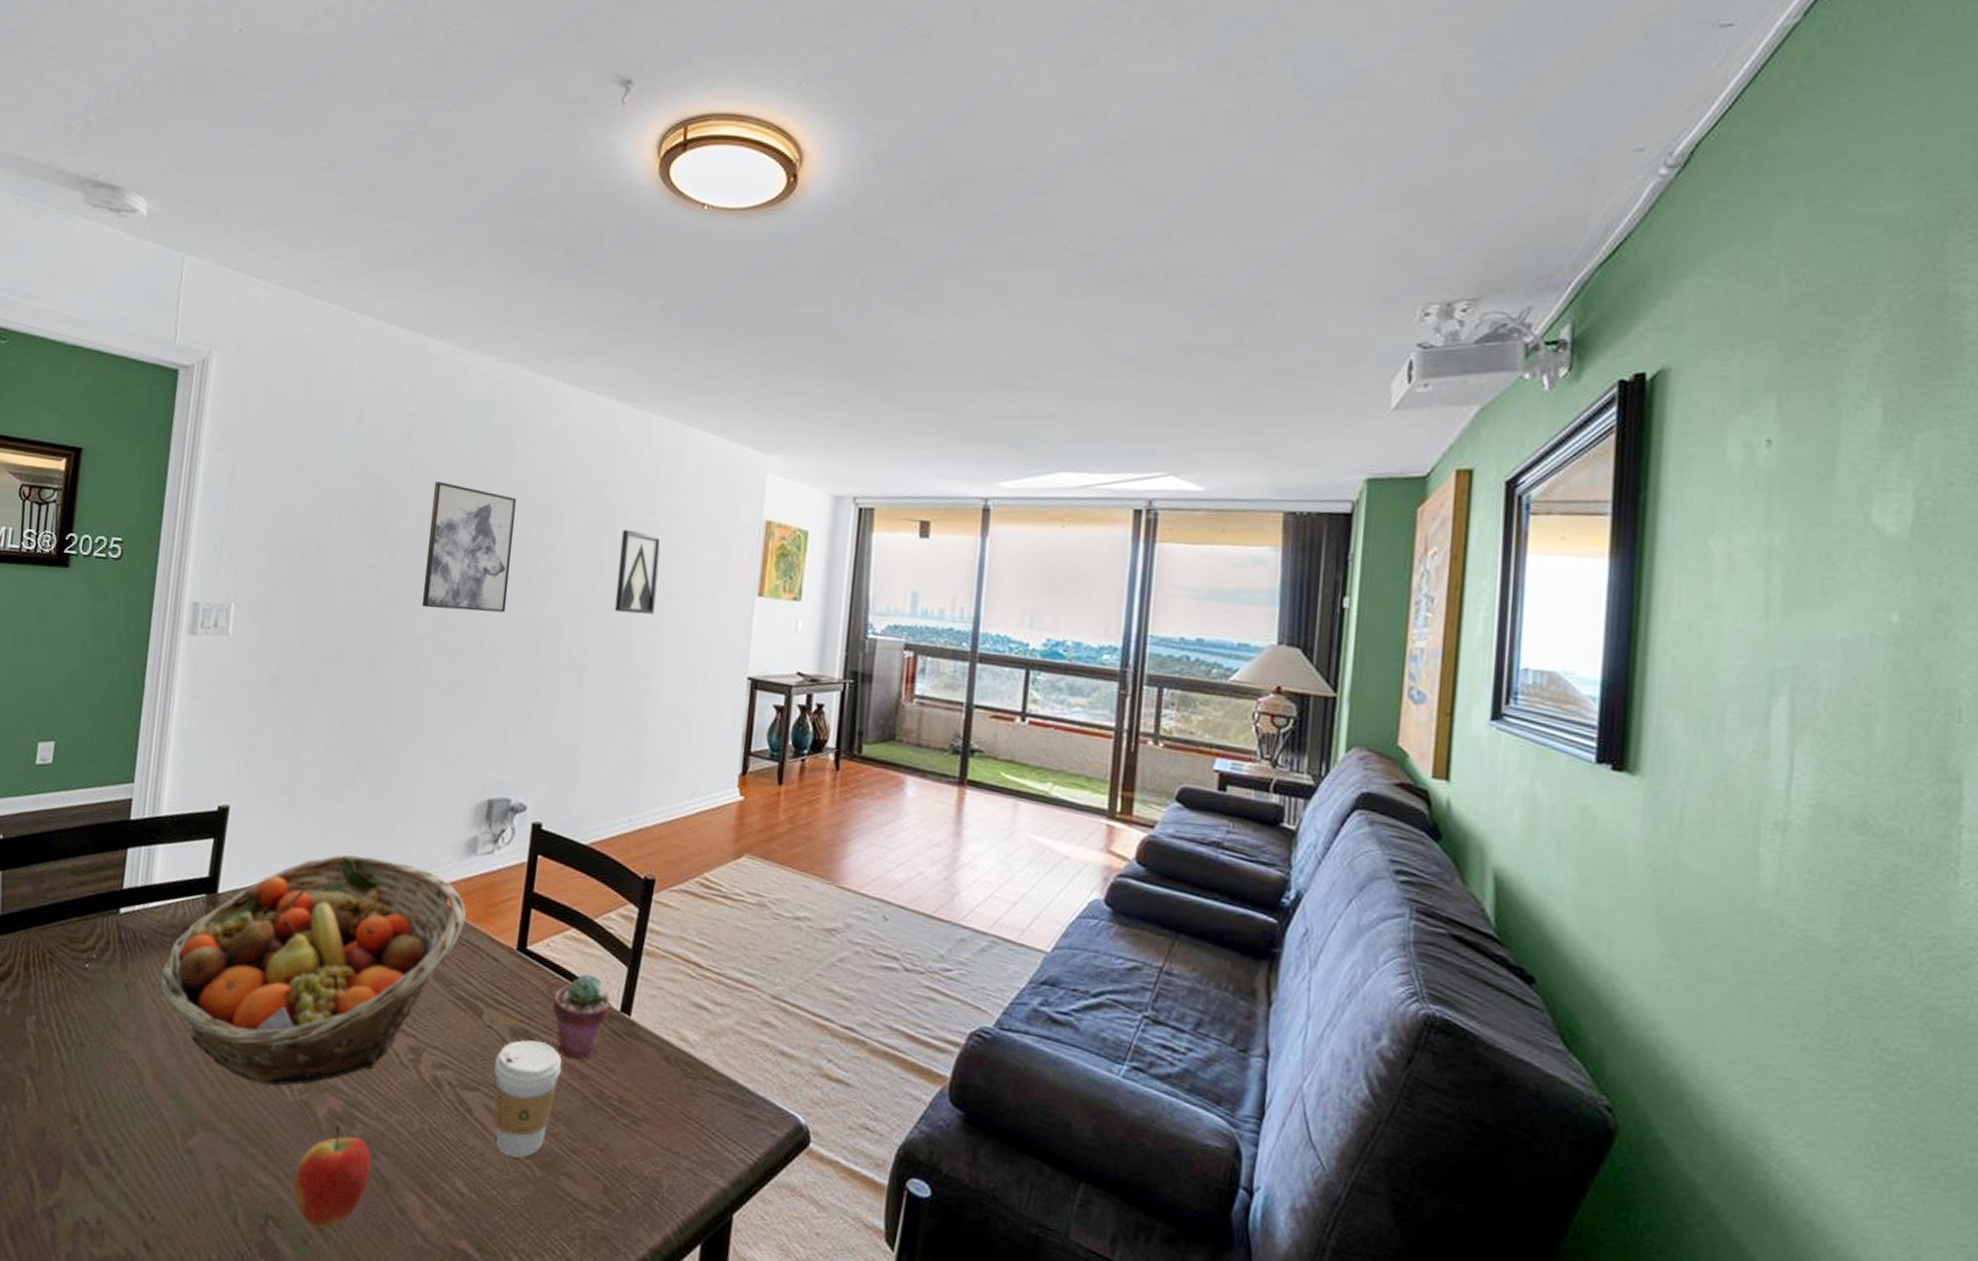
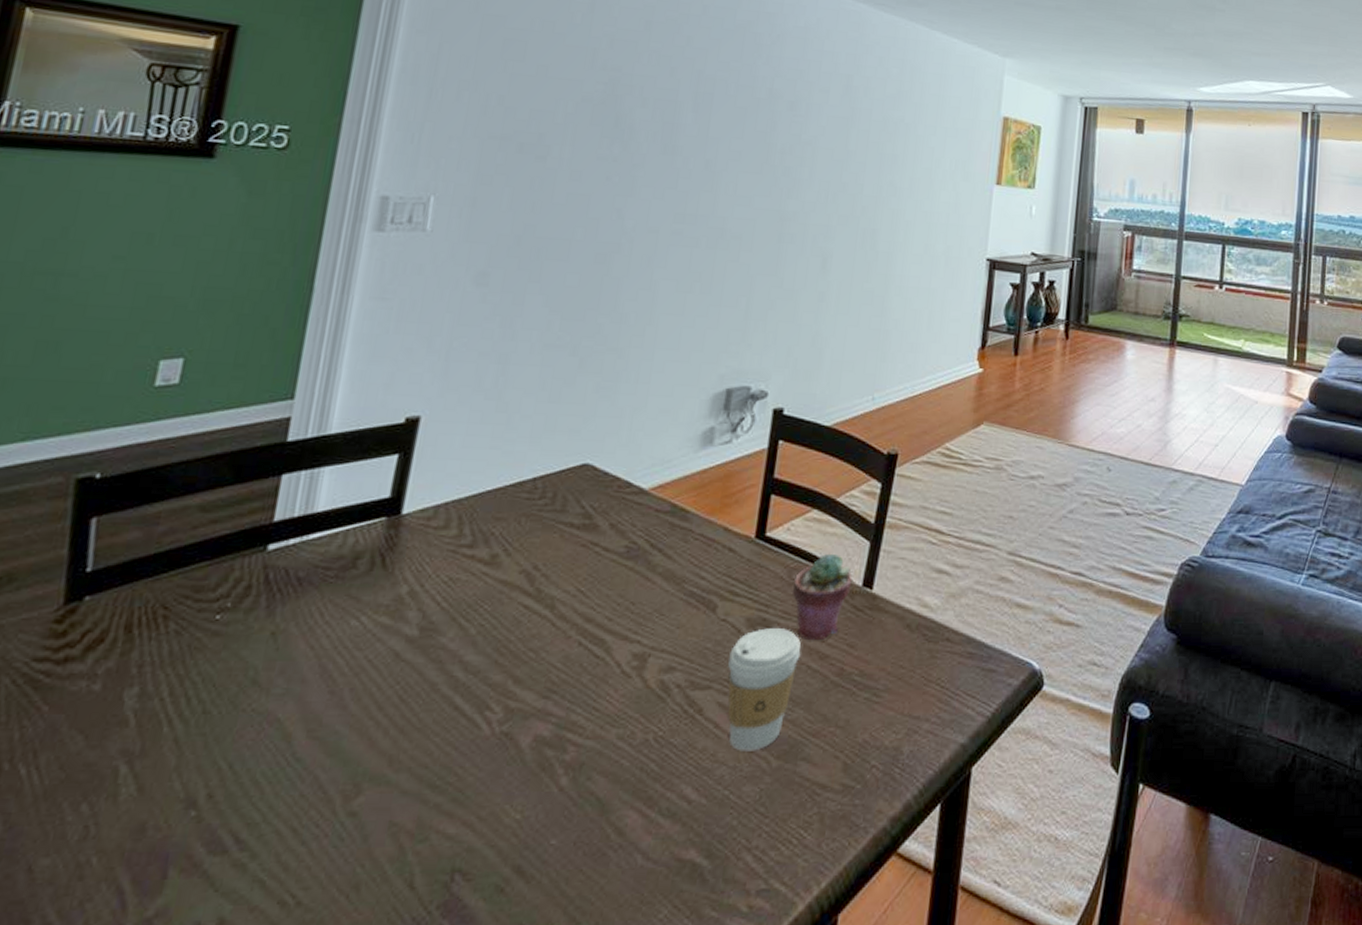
fruit basket: present [159,855,467,1086] -> none [319,457,701,721]
apple: present [293,1124,372,1229] -> none [488,751,585,871]
wall art: present [421,482,517,613] -> none [657,74,763,203]
wall art: present [614,529,662,615] -> none [859,123,906,203]

